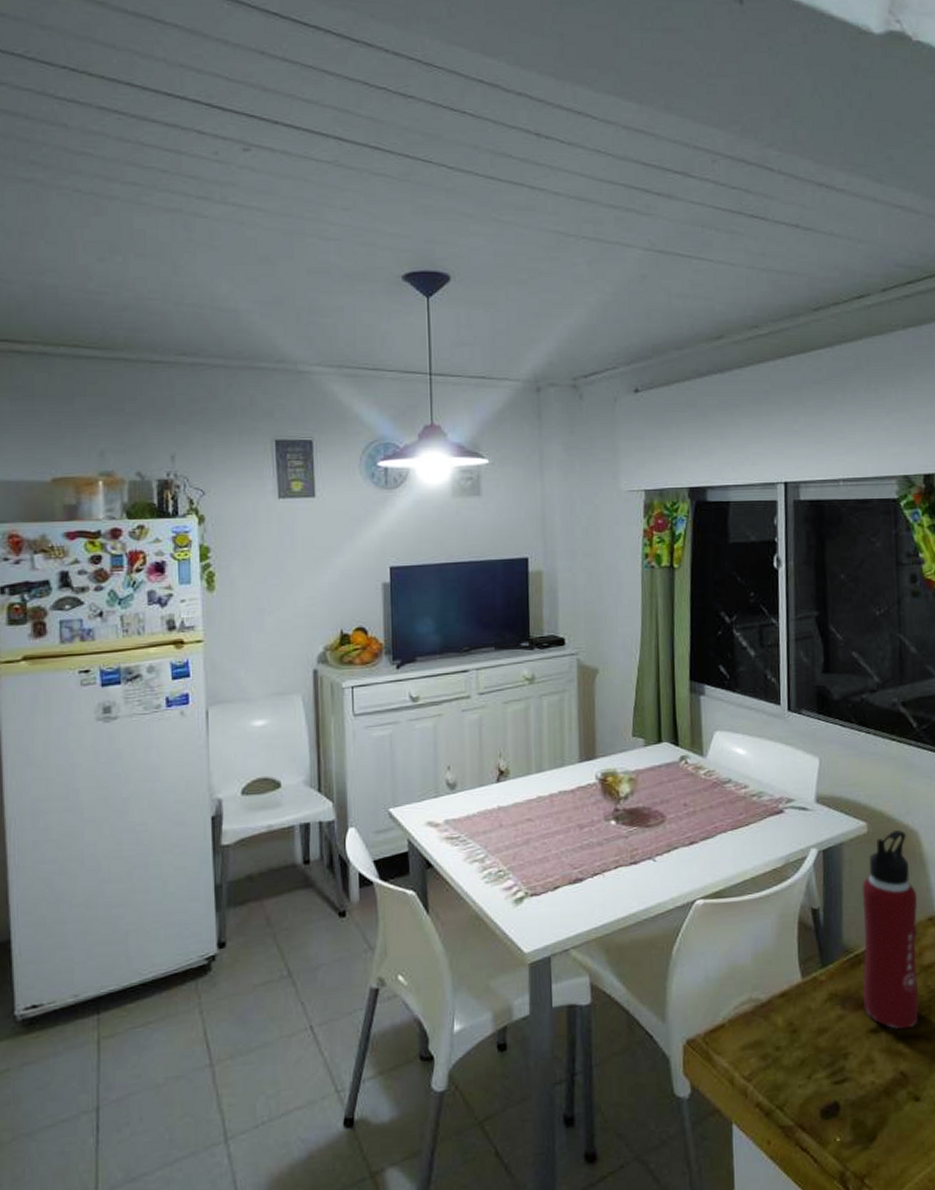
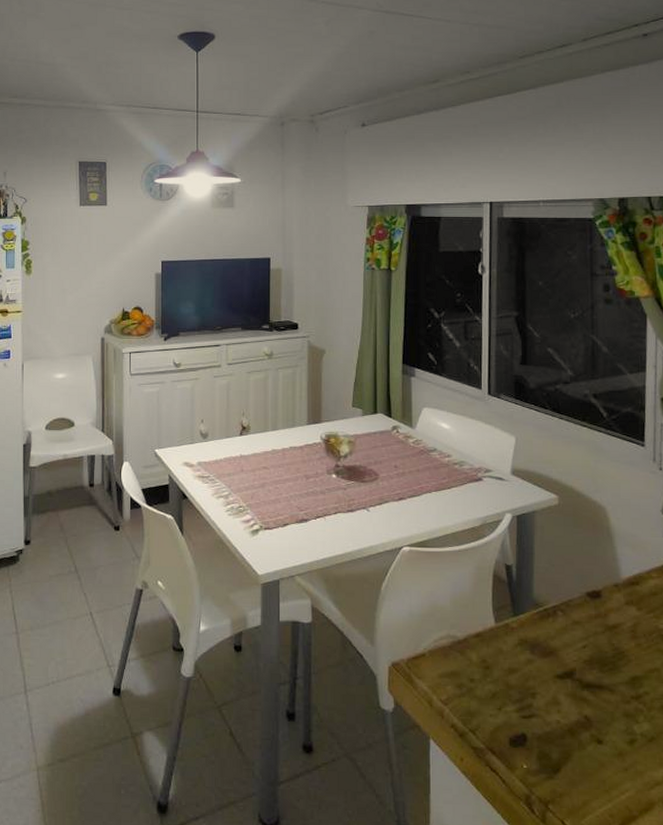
water bottle: present [862,829,919,1030] -> none [551,504,604,679]

